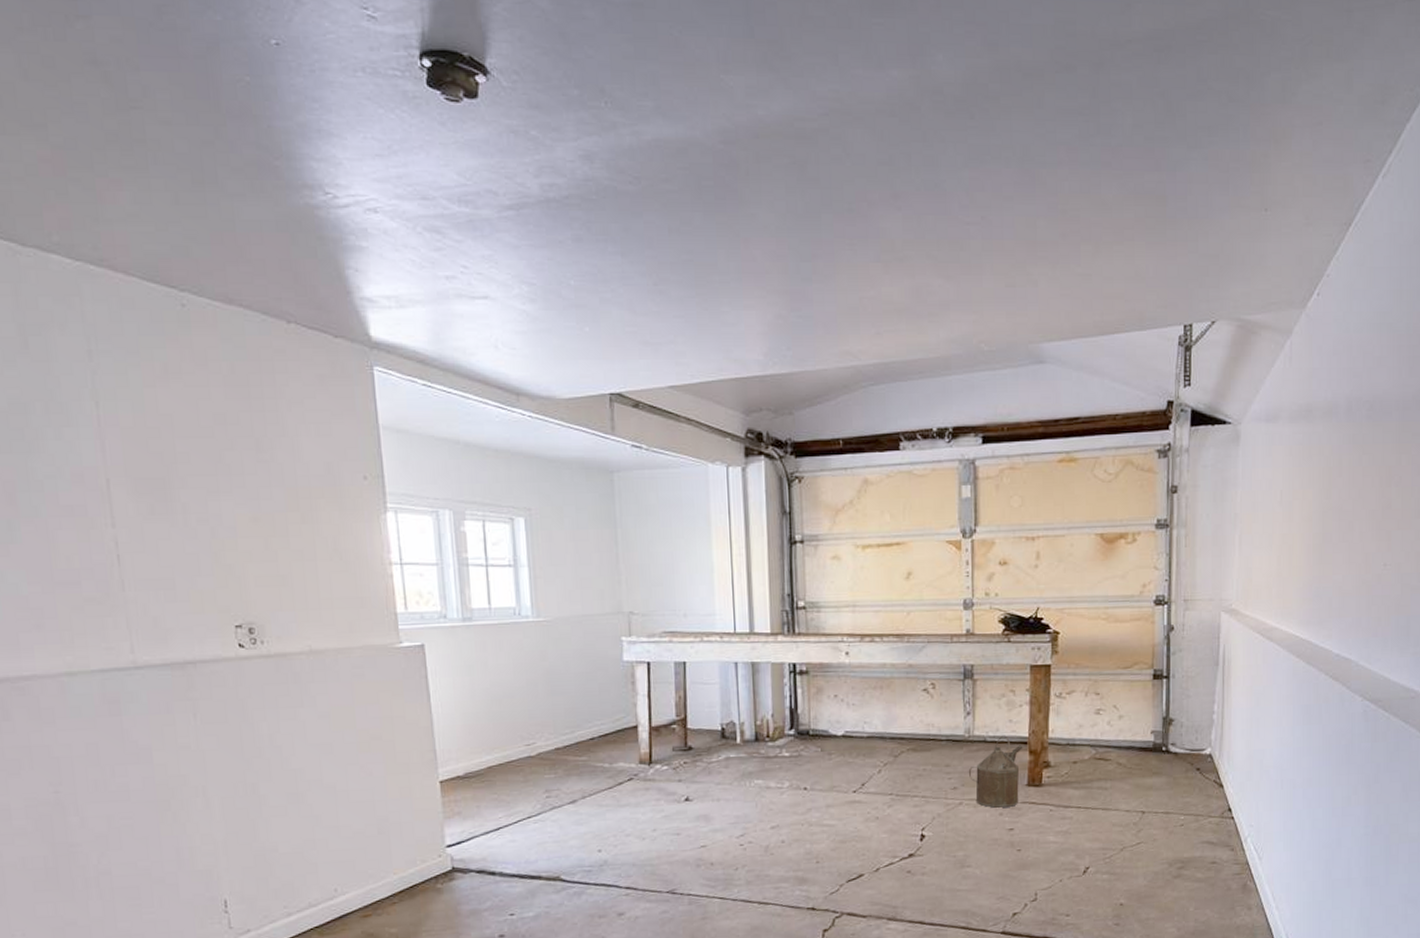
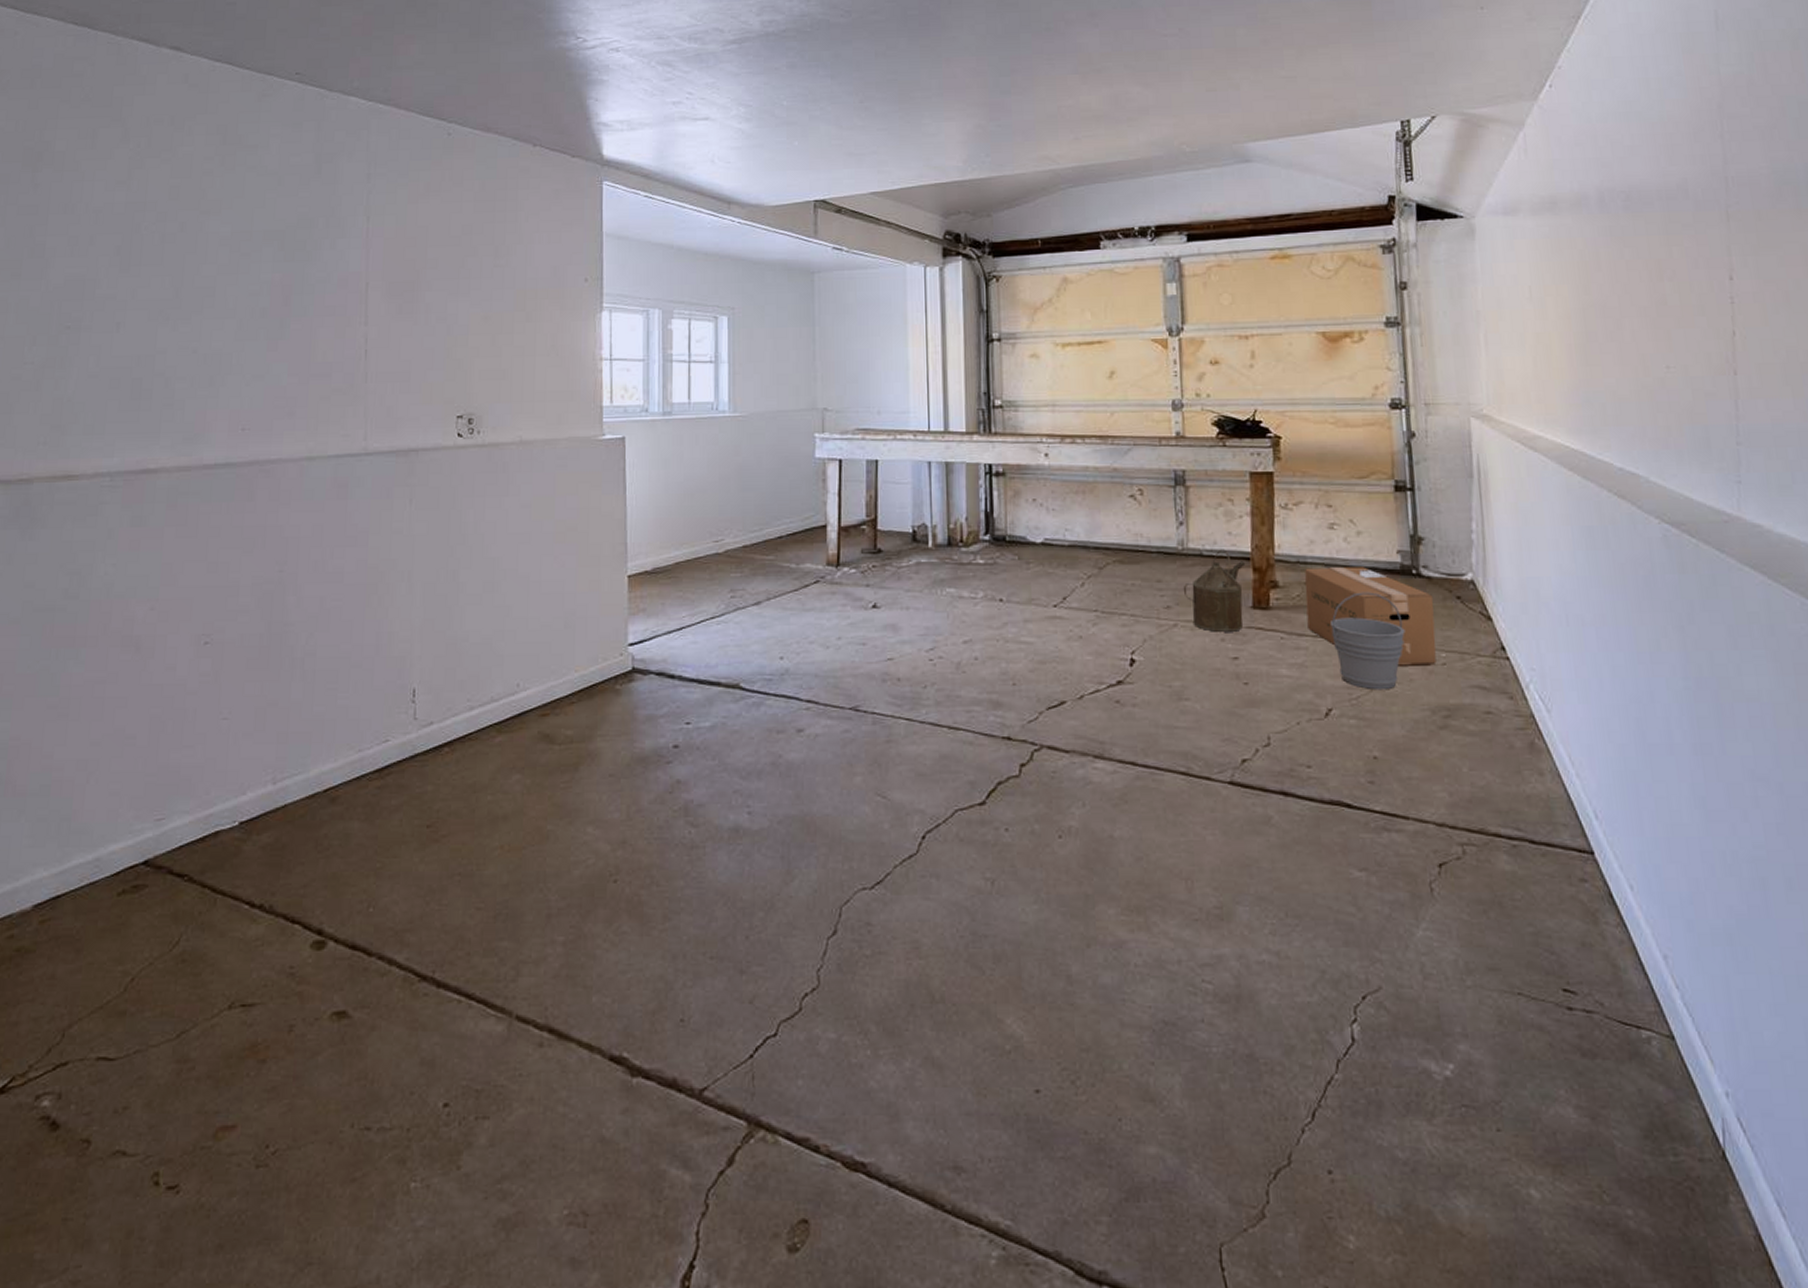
box: none [1072,746,1178,829] -> present [1305,567,1437,666]
bucket: none [1092,767,1153,849] -> present [1331,592,1405,689]

